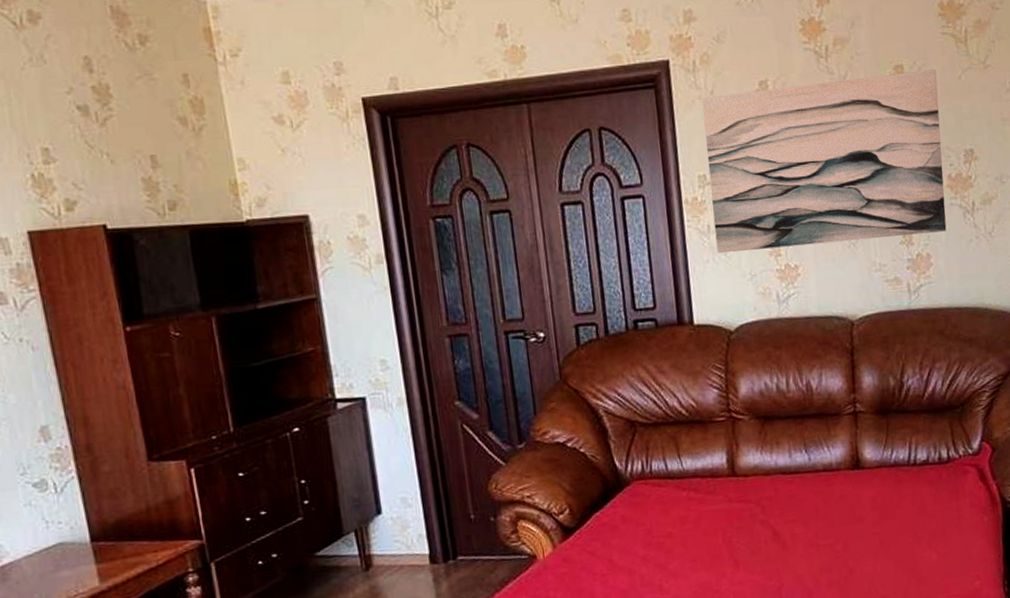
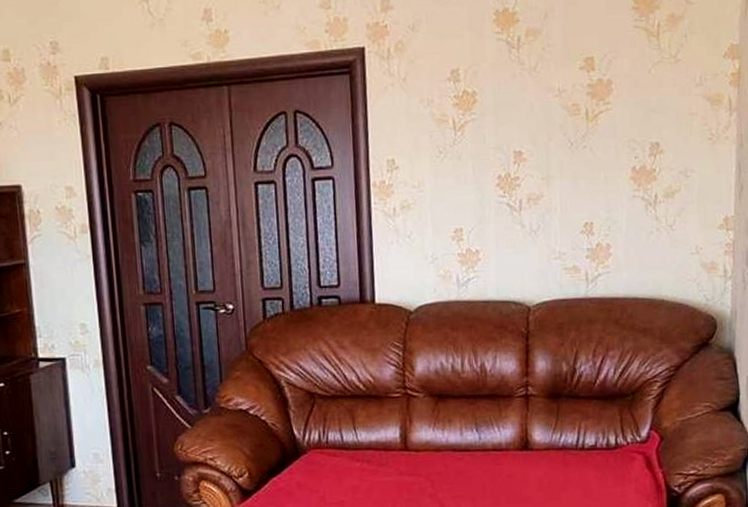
wall art: present [701,68,947,254] -> none [394,61,628,236]

